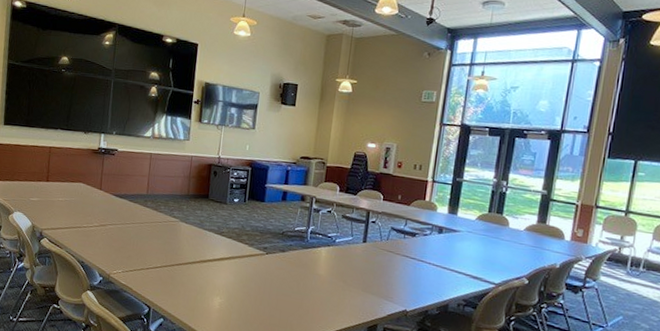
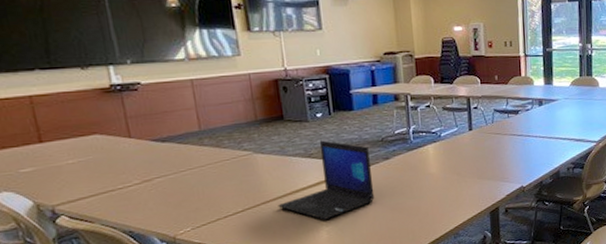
laptop: none [187,222,270,293] -> present [278,140,375,220]

